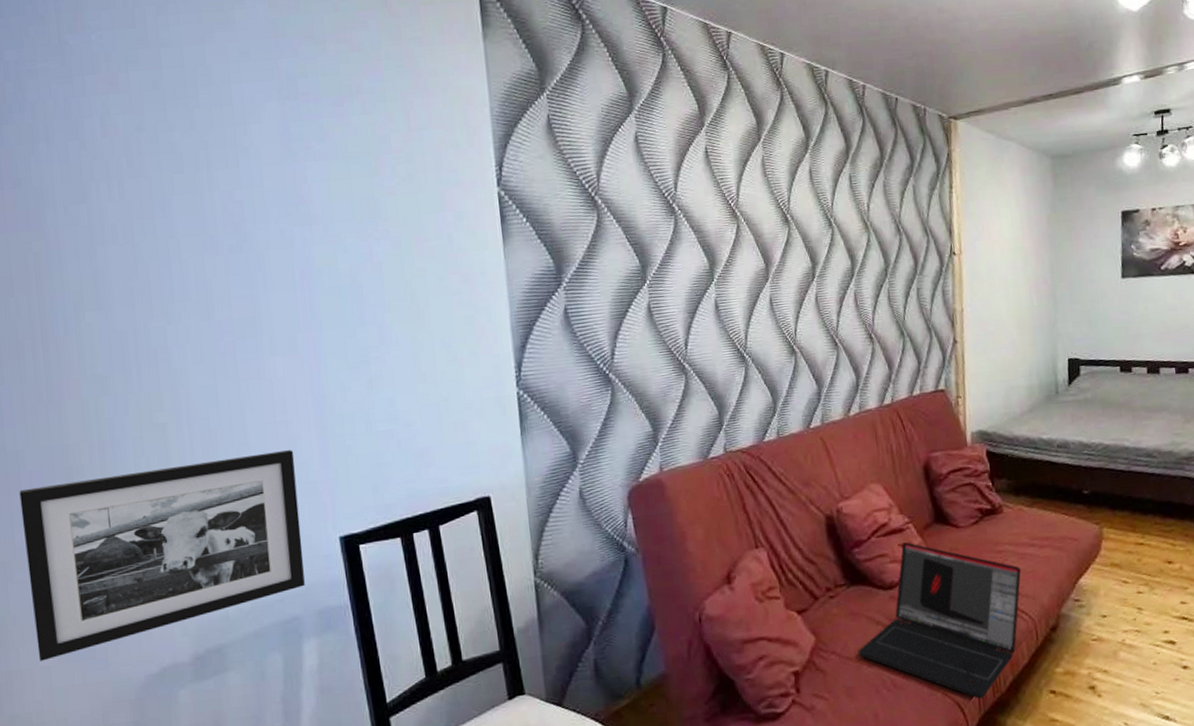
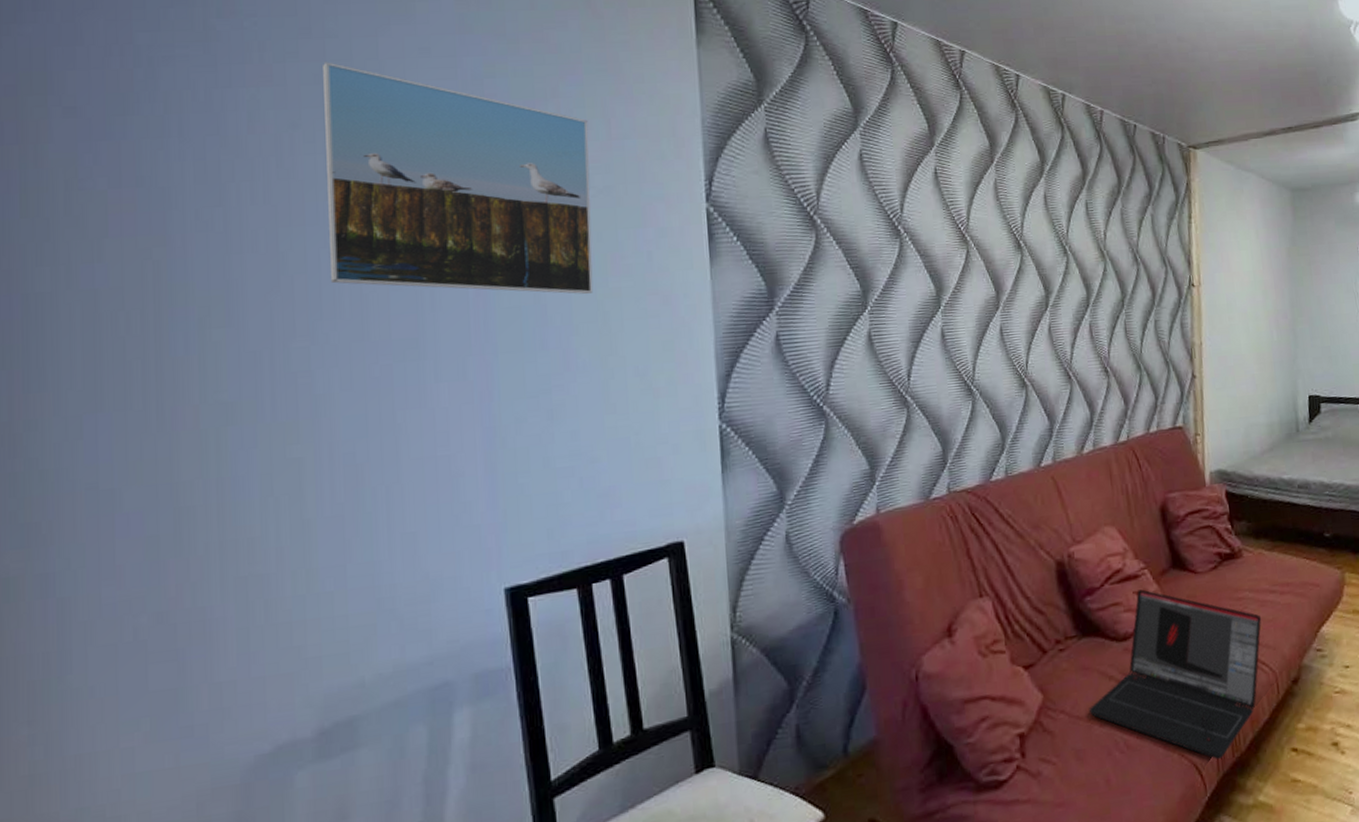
picture frame: present [19,450,305,661] -> none [111,489,460,741]
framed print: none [160,69,402,275] -> present [323,62,594,294]

